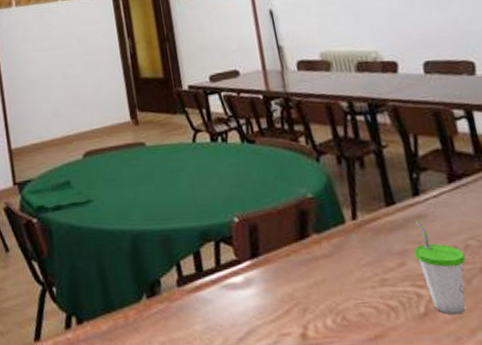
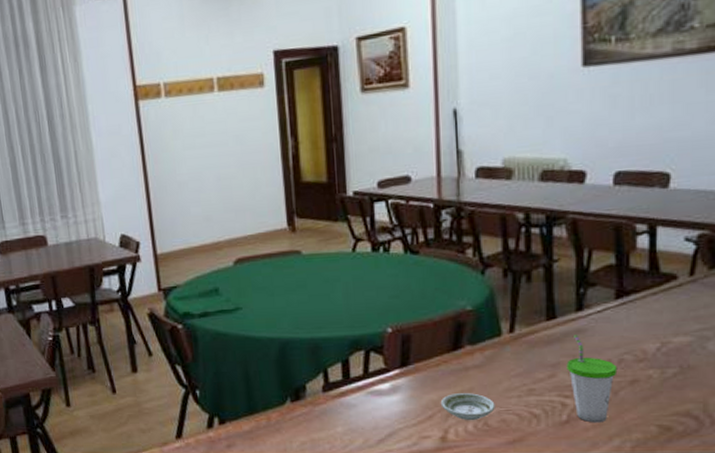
saucer: none [295,284,351,316] -> present [440,393,495,421]

